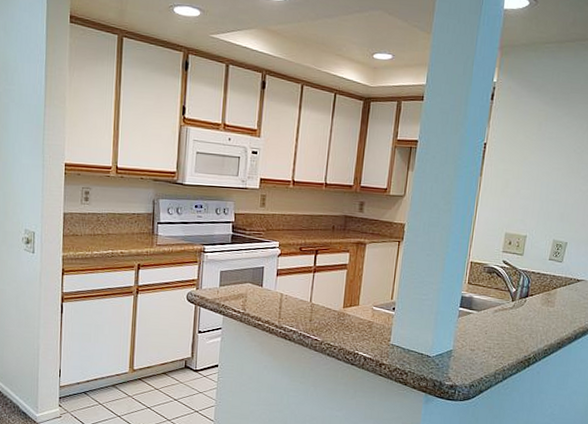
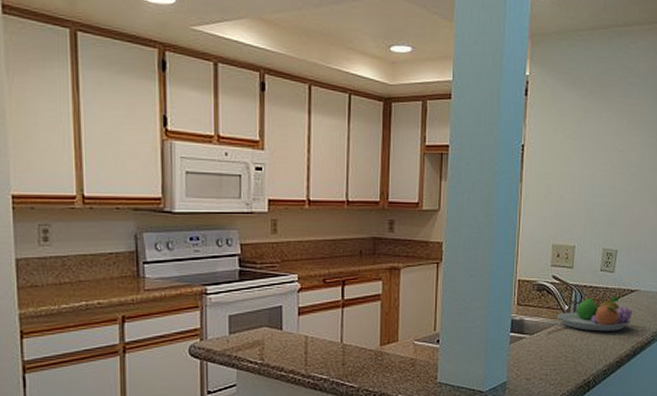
fruit bowl: none [504,282,577,316] -> present [557,297,633,332]

